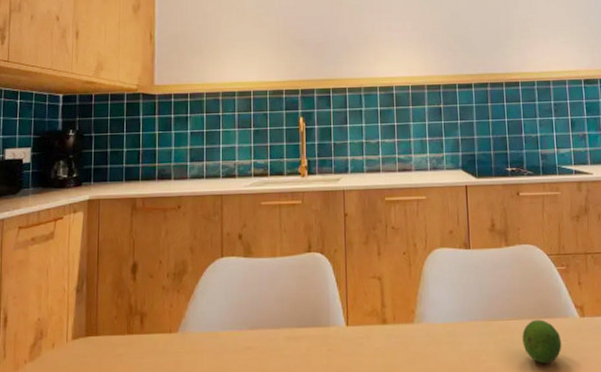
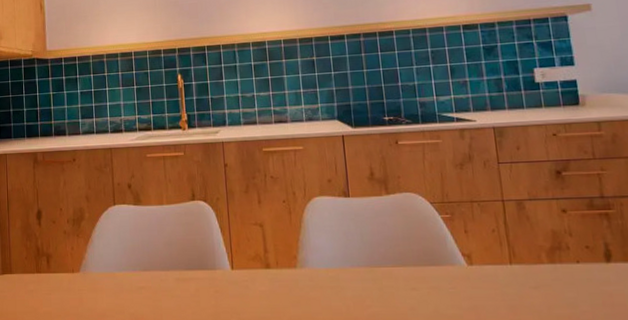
fruit: present [522,319,562,364] -> none [407,267,450,310]

